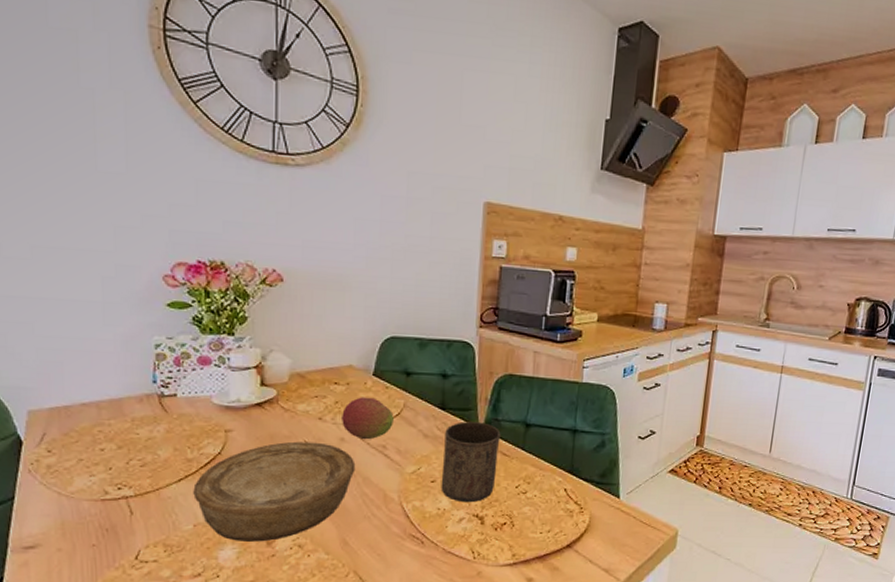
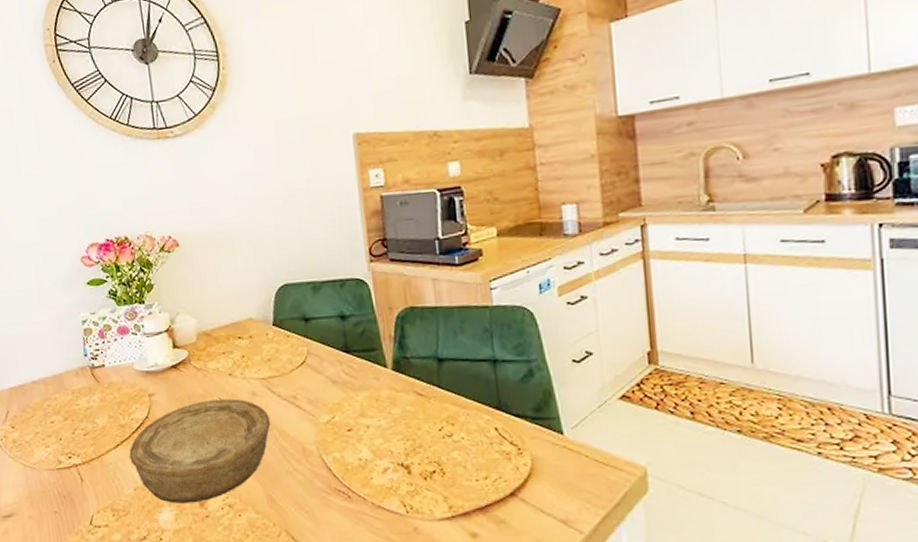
fruit: present [342,397,394,440] -> none [249,348,300,392]
cup: present [441,421,501,503] -> none [353,362,416,451]

